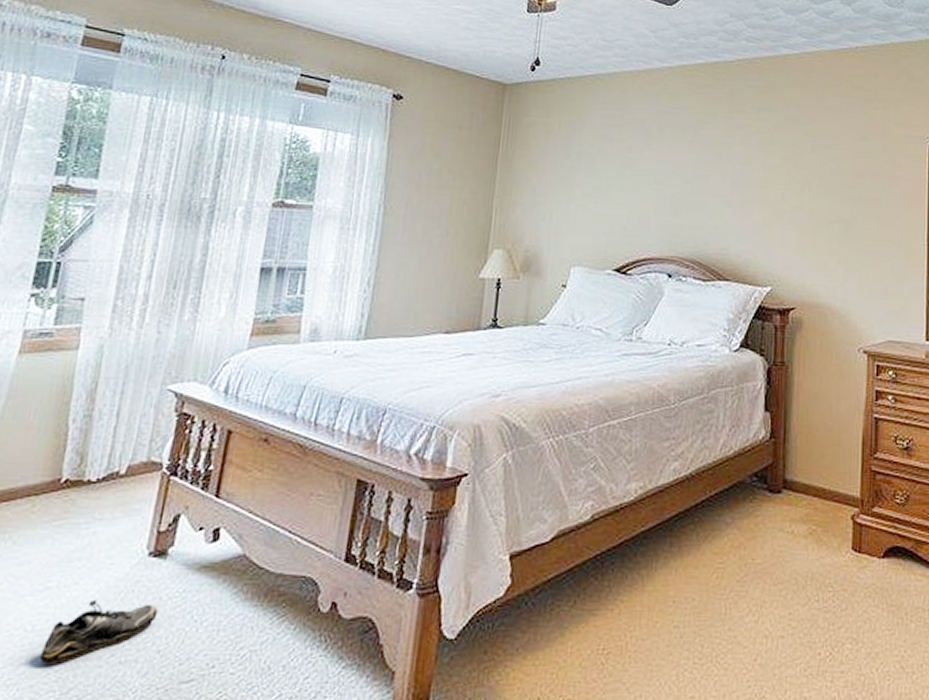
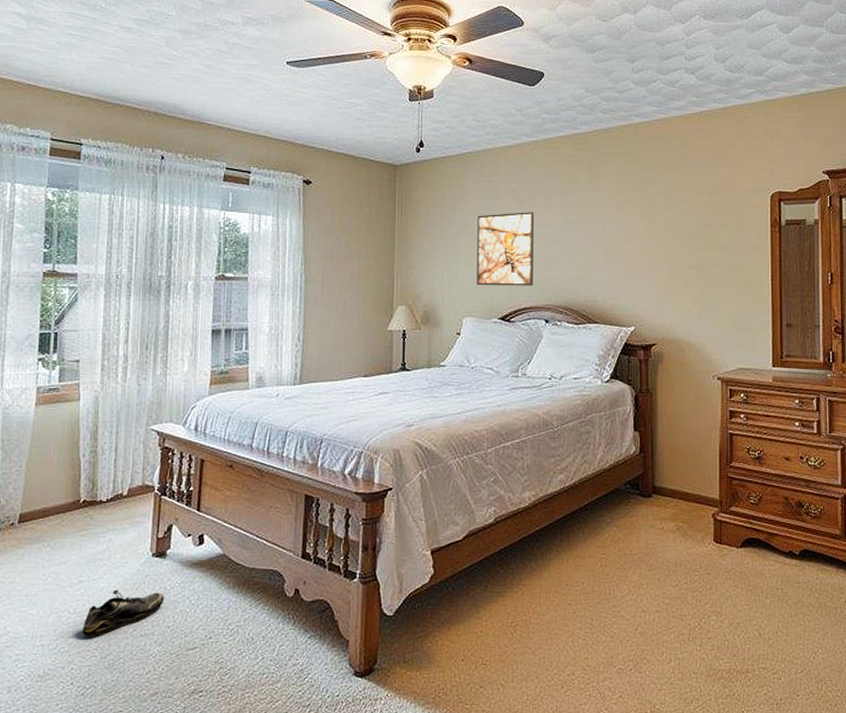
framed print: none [590,146,662,234] -> present [477,212,534,286]

